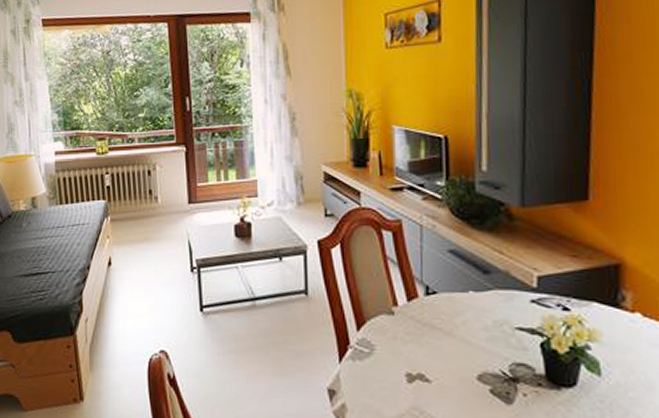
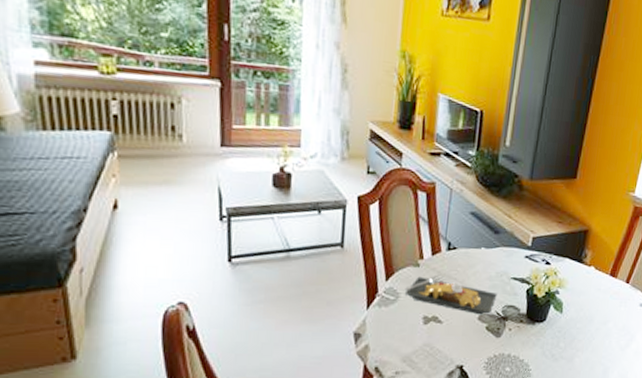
plate: none [380,324,499,375] -> present [405,274,497,315]

